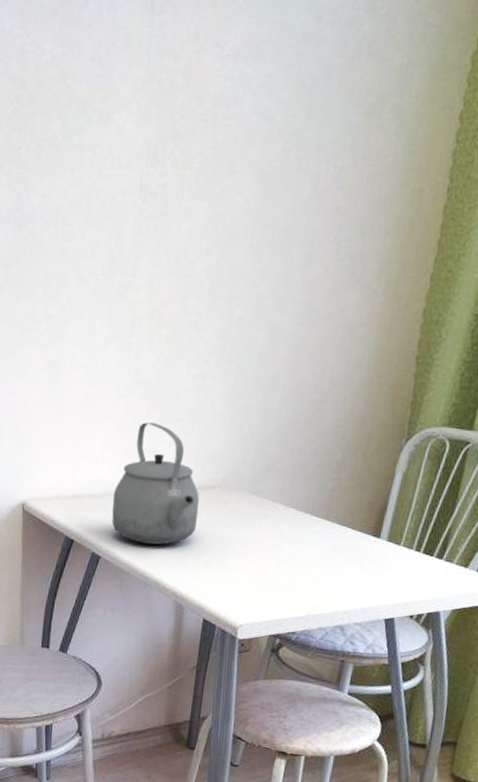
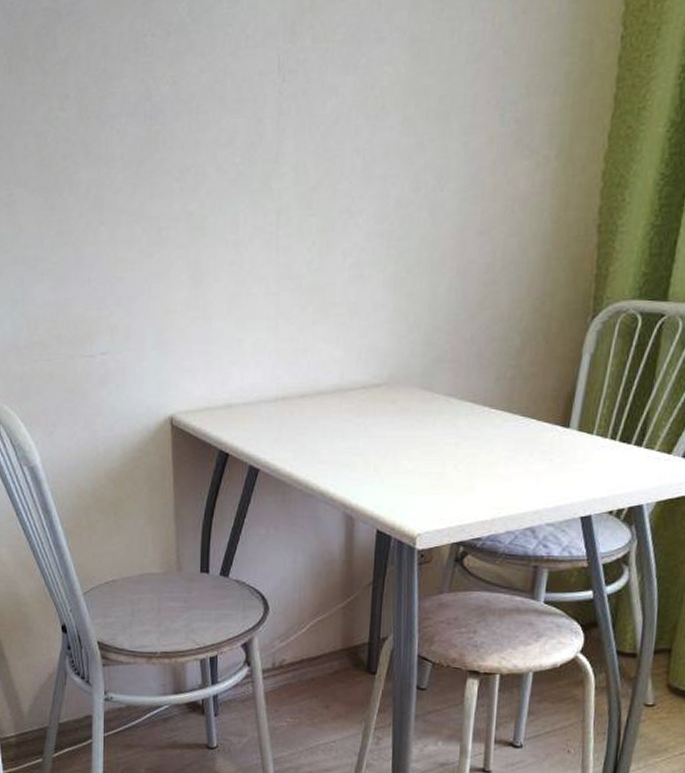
tea kettle: present [111,422,199,545] -> none [268,320,365,452]

